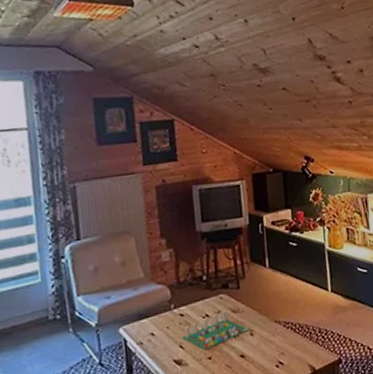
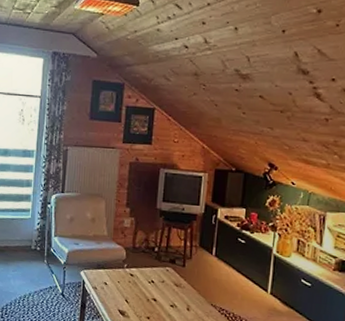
board game: present [182,311,249,350] -> none [128,282,187,310]

